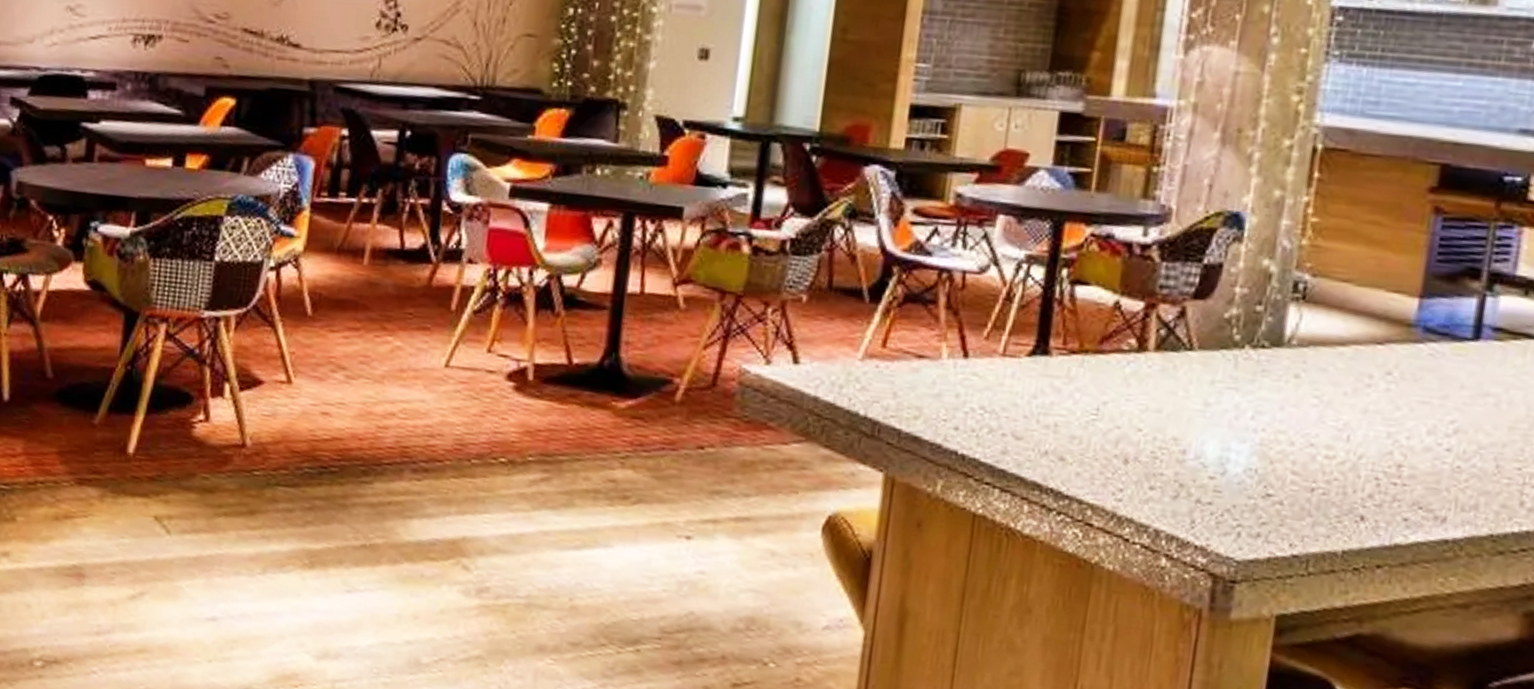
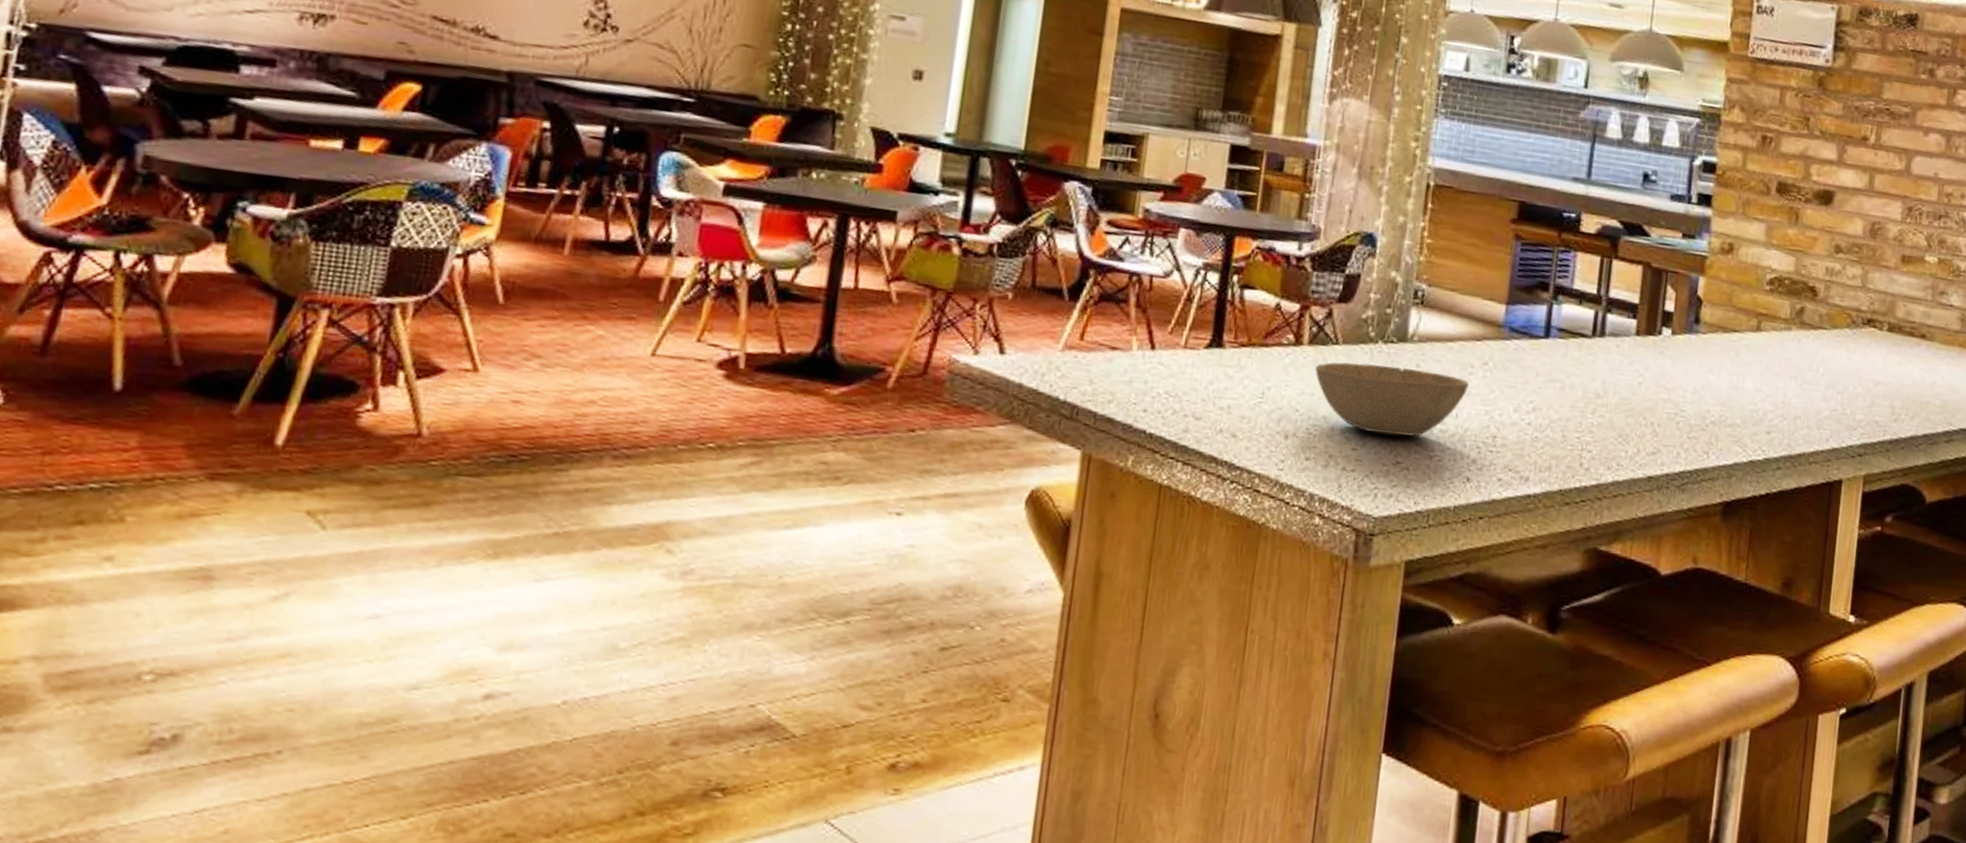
bowl: none [1163,372,1366,464] -> present [1315,362,1469,437]

